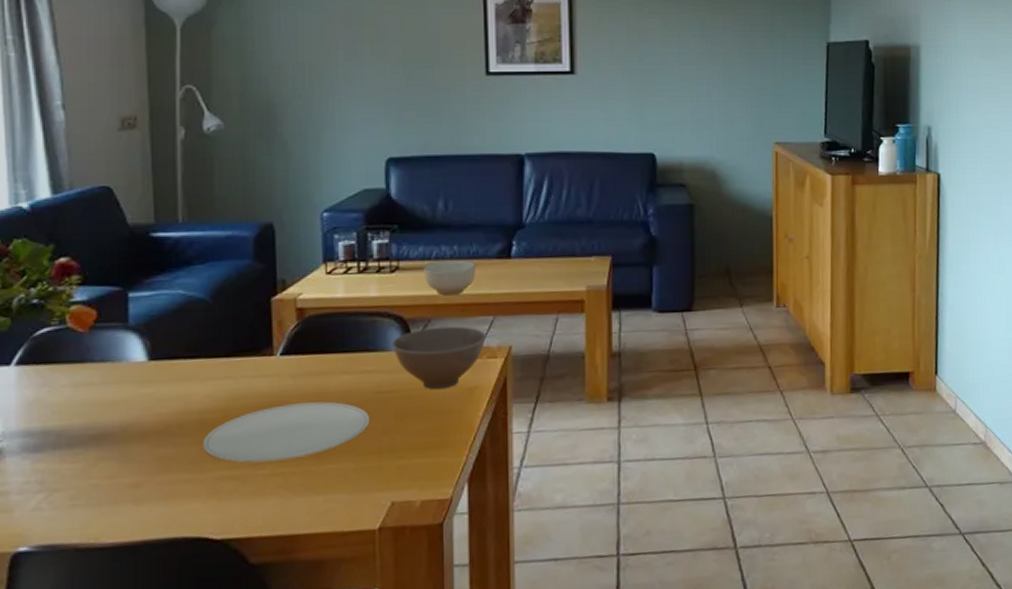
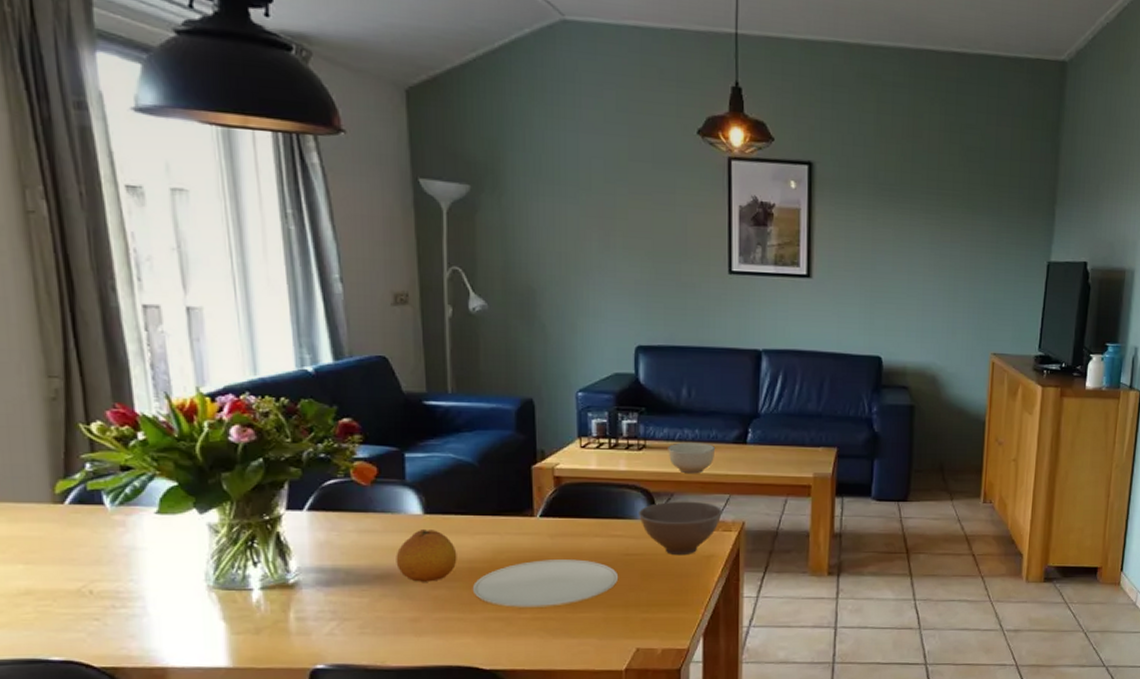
fruit: none [115,377,186,440] -> present [396,528,457,582]

